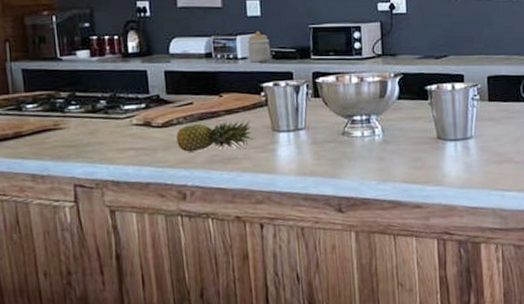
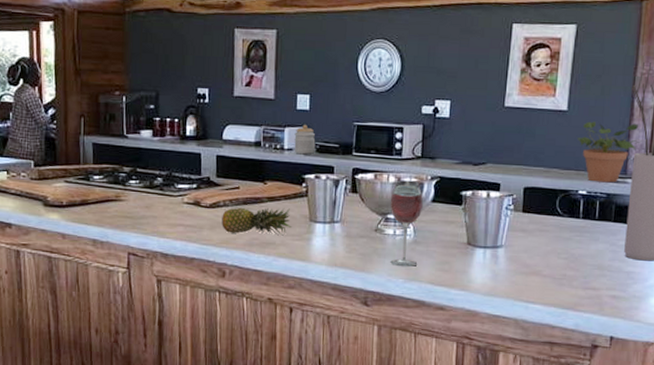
wineglass: none [354,79,390,169] -> present [390,180,423,268]

